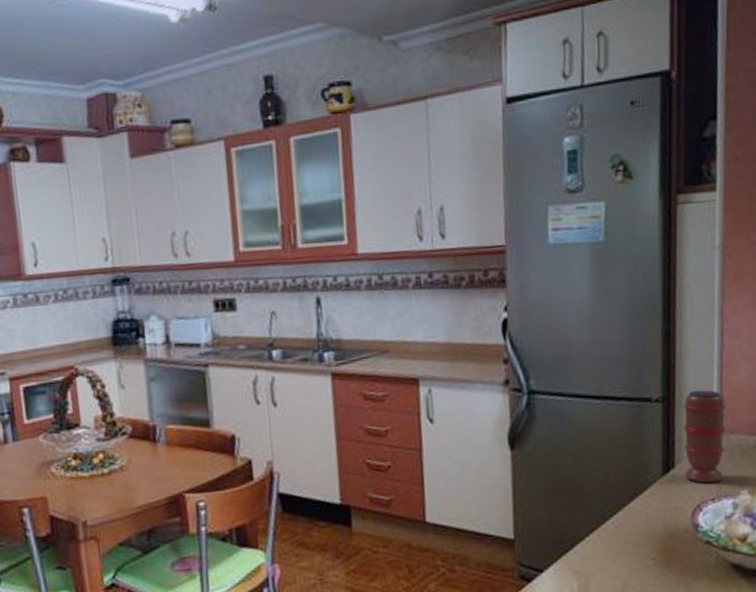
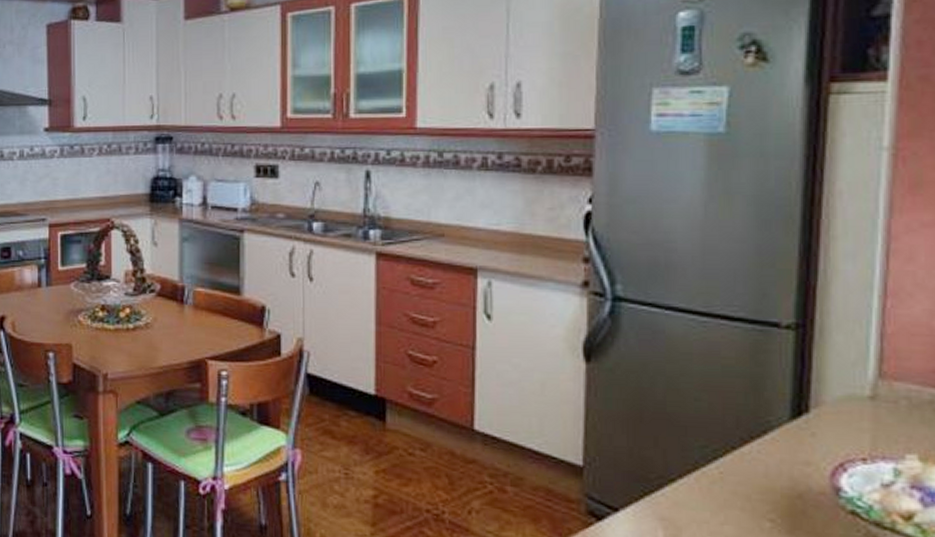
spice grinder: present [683,390,727,483] -> none [823,321,890,439]

